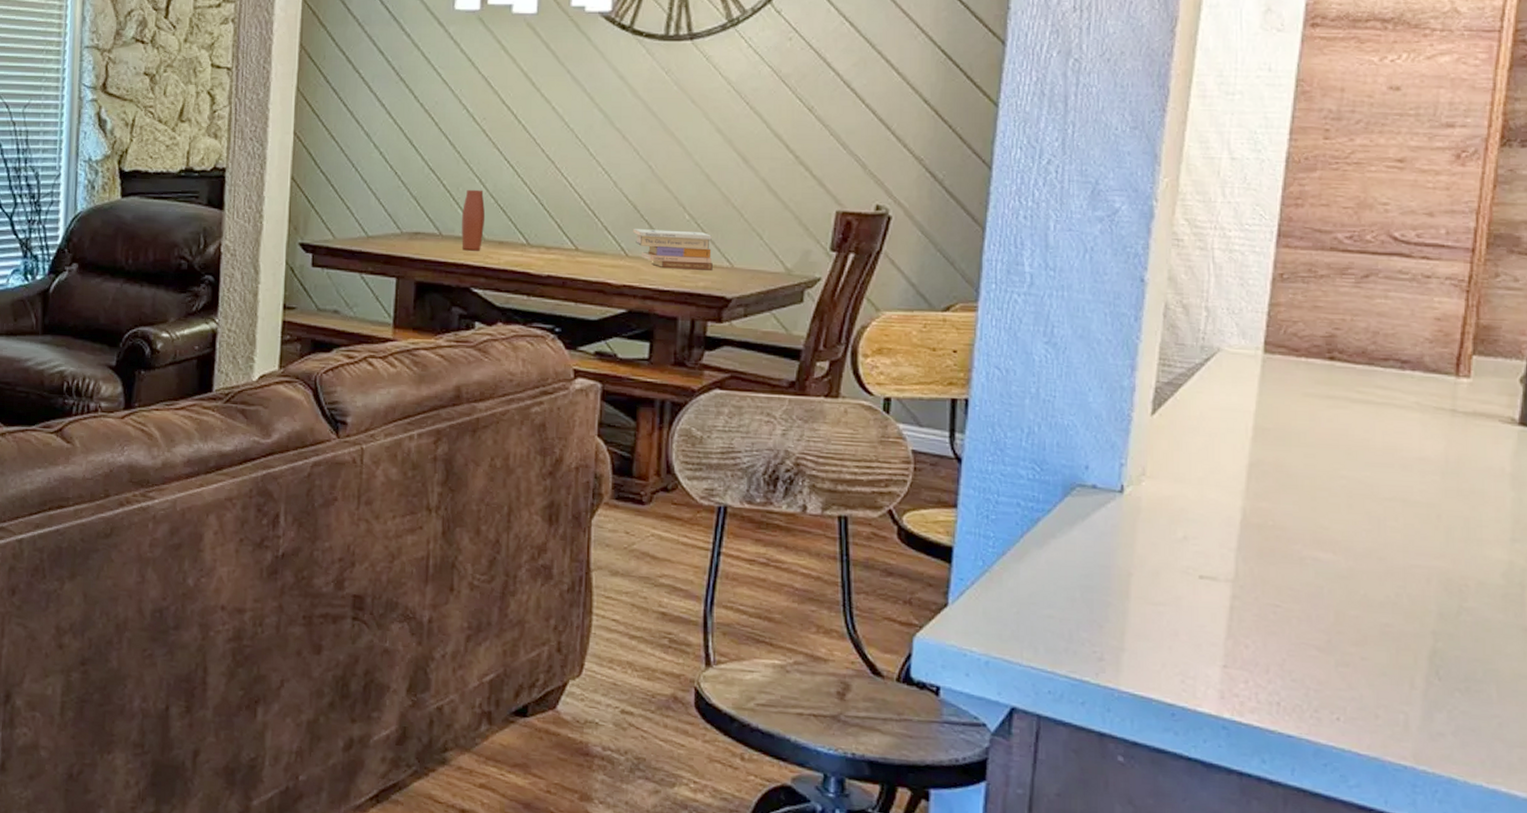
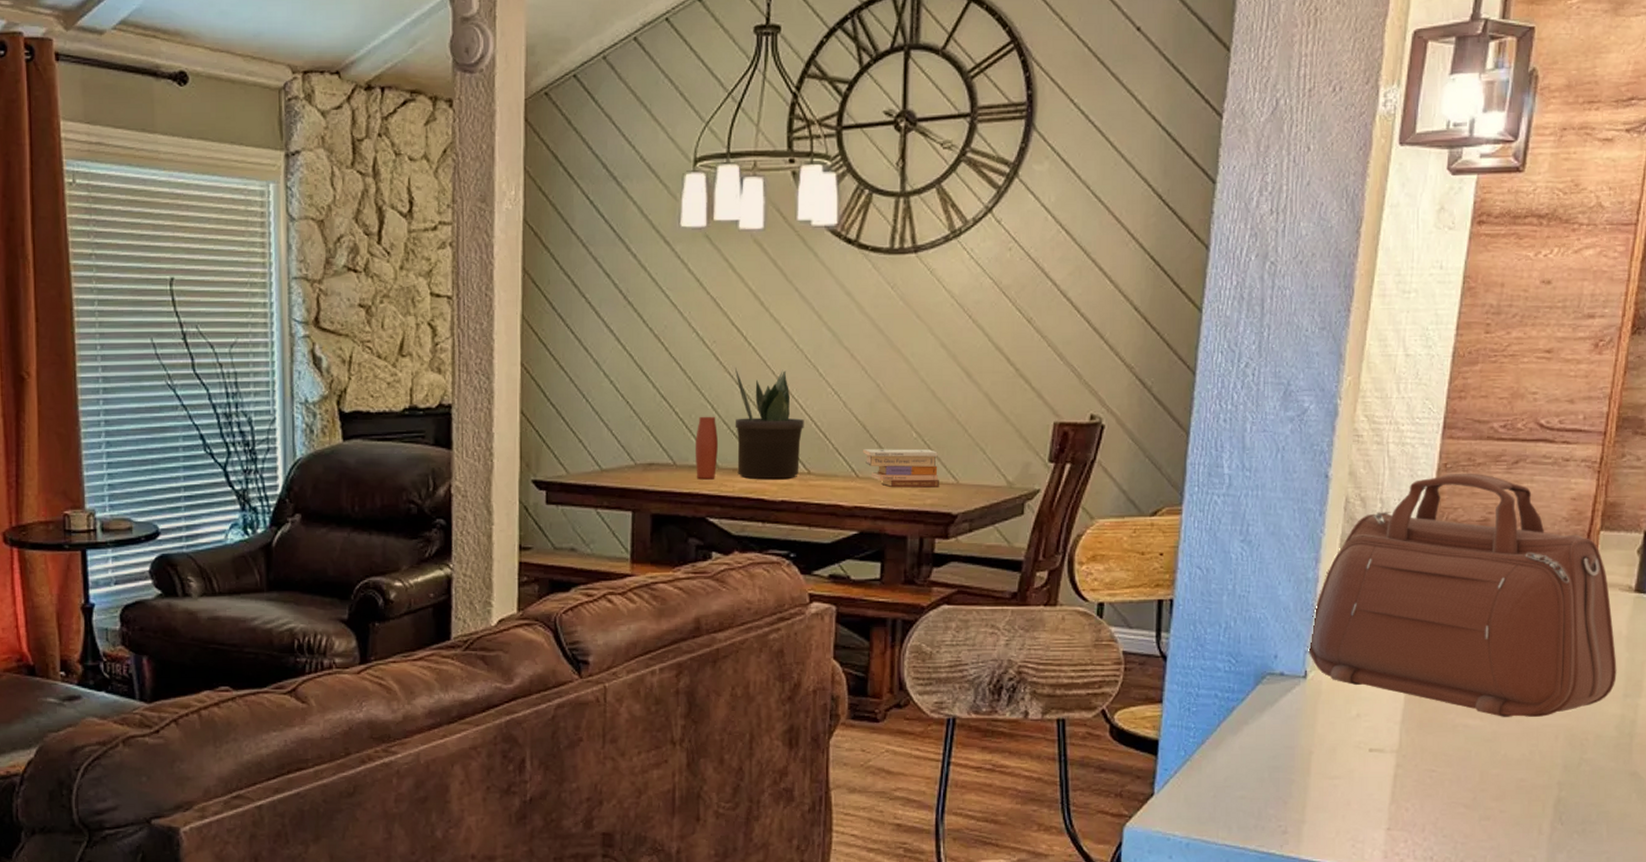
planter: none [502,144,573,255] -> present [734,368,804,480]
handbag: none [1123,284,1501,556] -> present [1307,473,1617,717]

